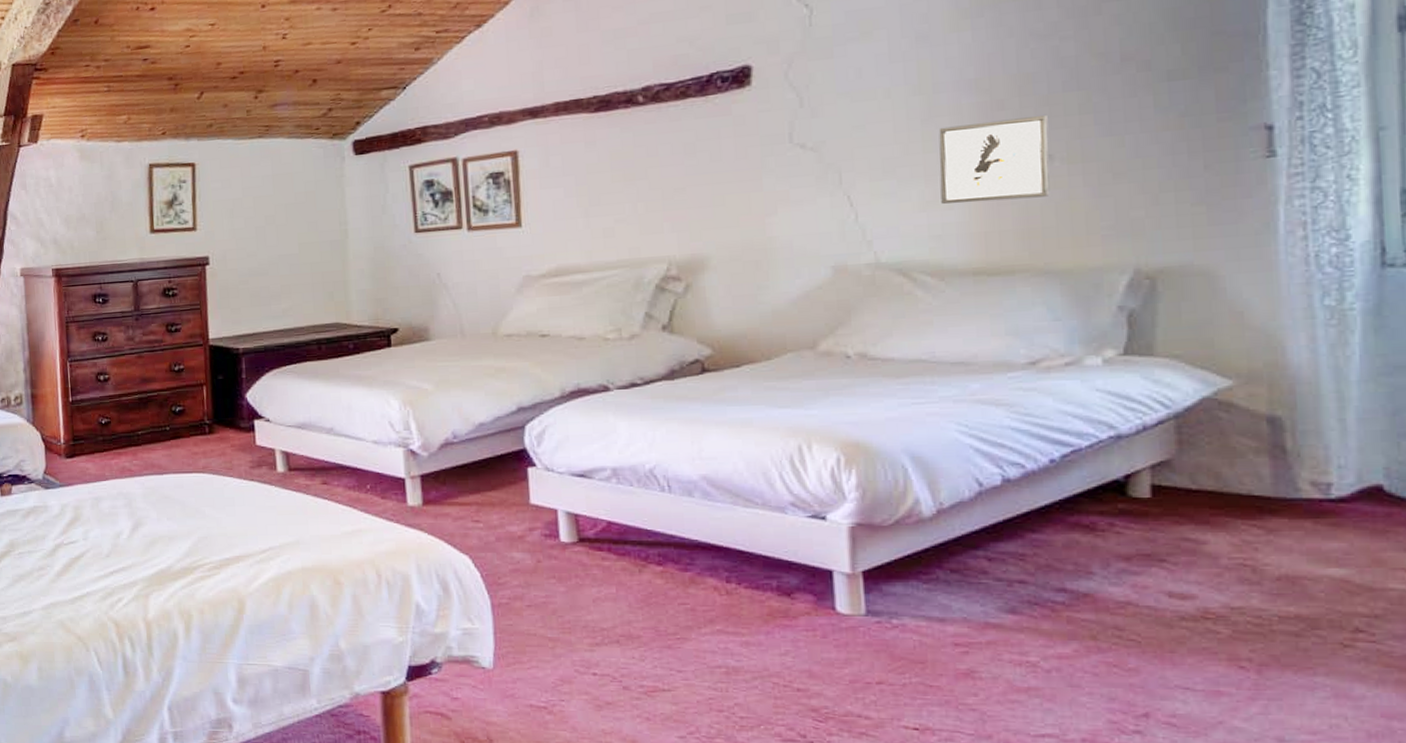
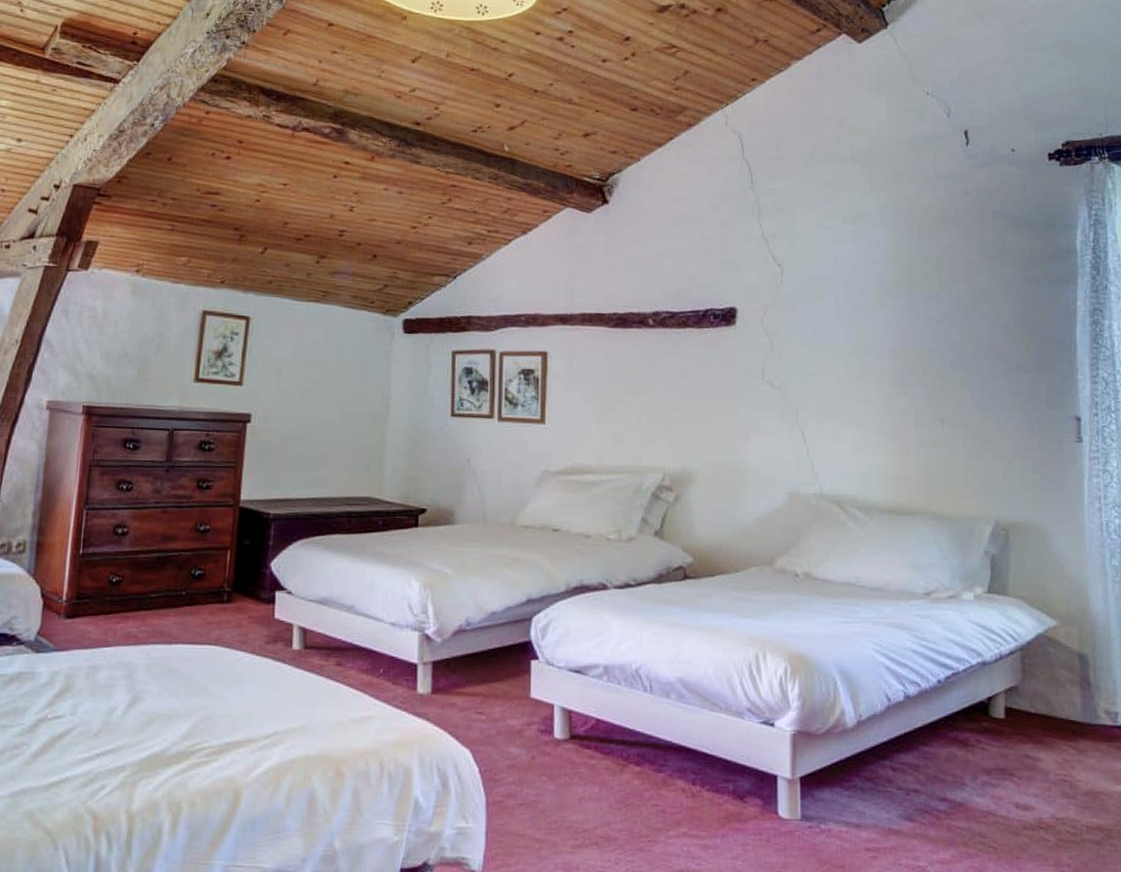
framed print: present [938,115,1050,204] -> none [867,384,942,453]

